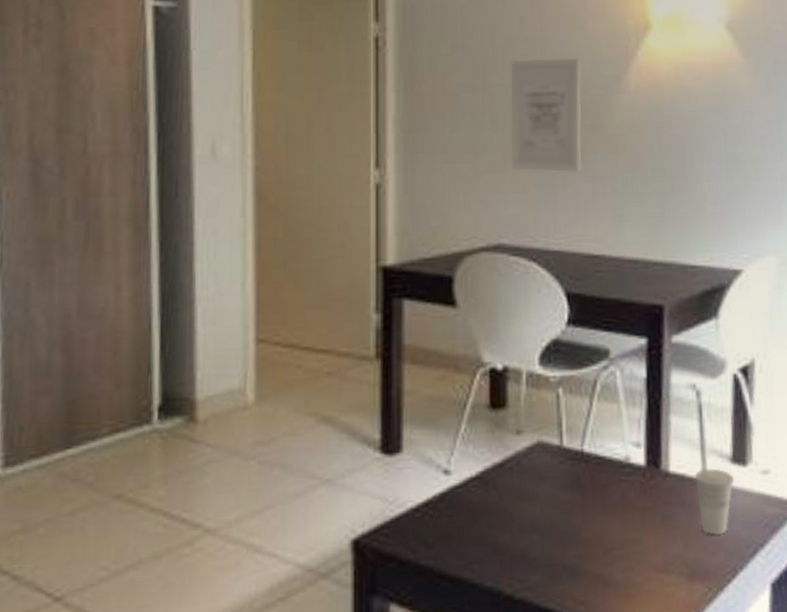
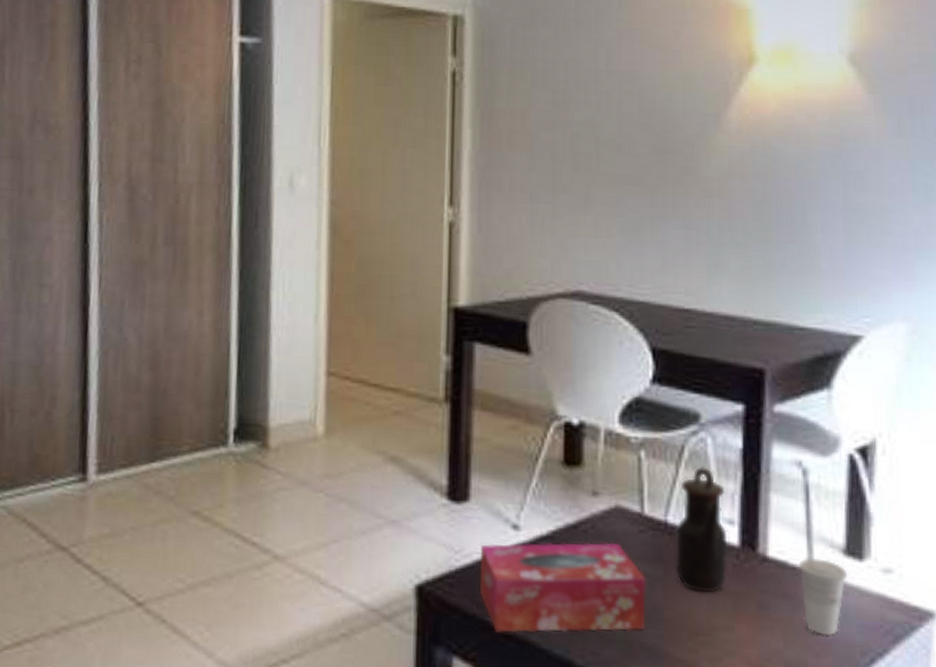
tissue box: none [414,475,567,574] -> present [480,542,646,633]
wall art: present [510,58,582,173] -> none [592,93,673,219]
teapot: none [591,398,636,512] -> present [676,467,728,594]

